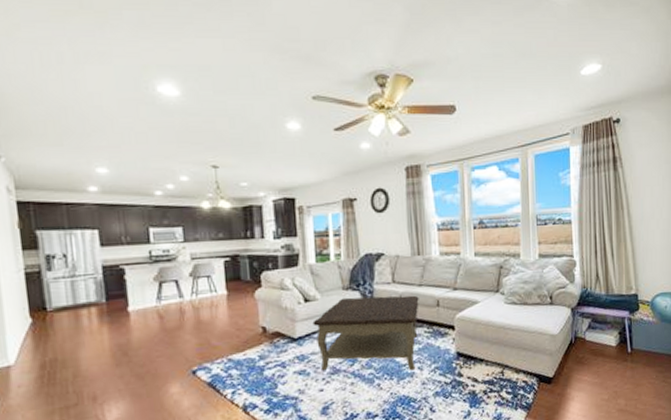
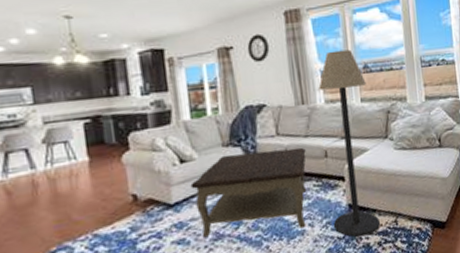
floor lamp: none [434,205,486,384] -> present [318,49,380,237]

